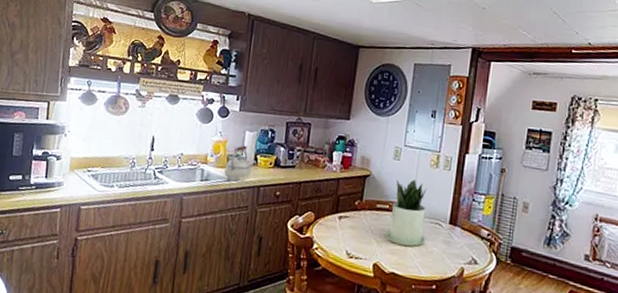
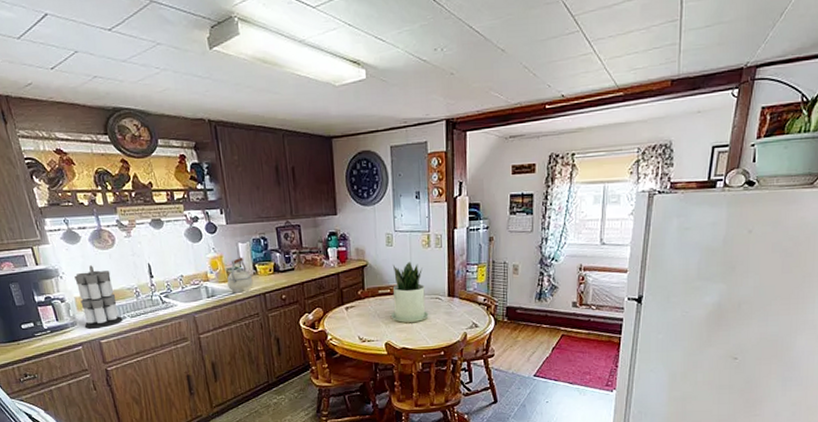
spice rack: none [71,128,114,194] -> present [74,265,123,329]

